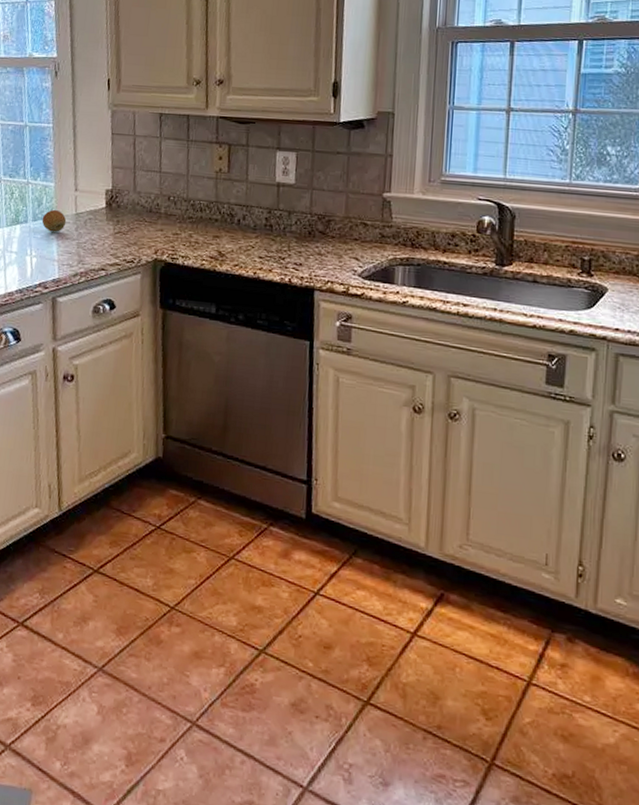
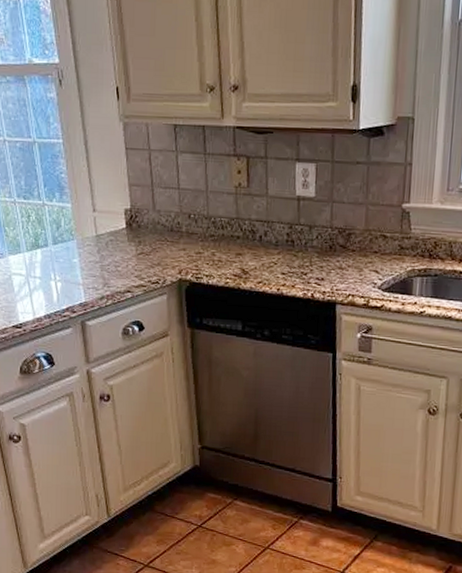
fruit: present [41,209,67,232] -> none [62,231,88,255]

